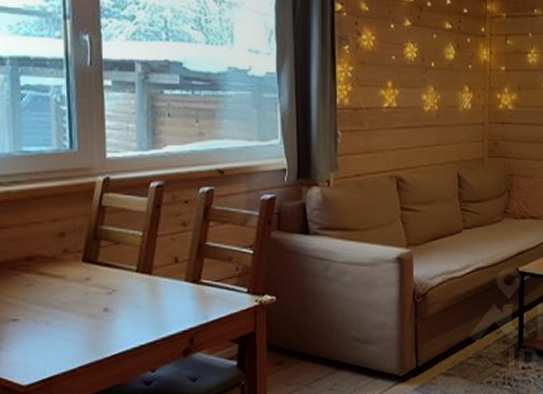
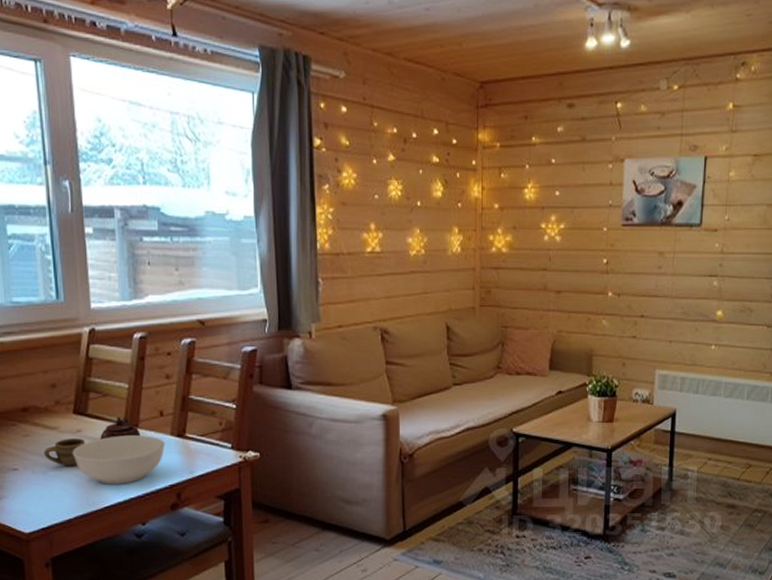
cup: none [48,287,95,315] -> present [44,438,86,466]
bowl: none [79,282,179,332] -> present [72,435,166,484]
teapot: none [110,264,153,287] -> present [100,417,141,440]

